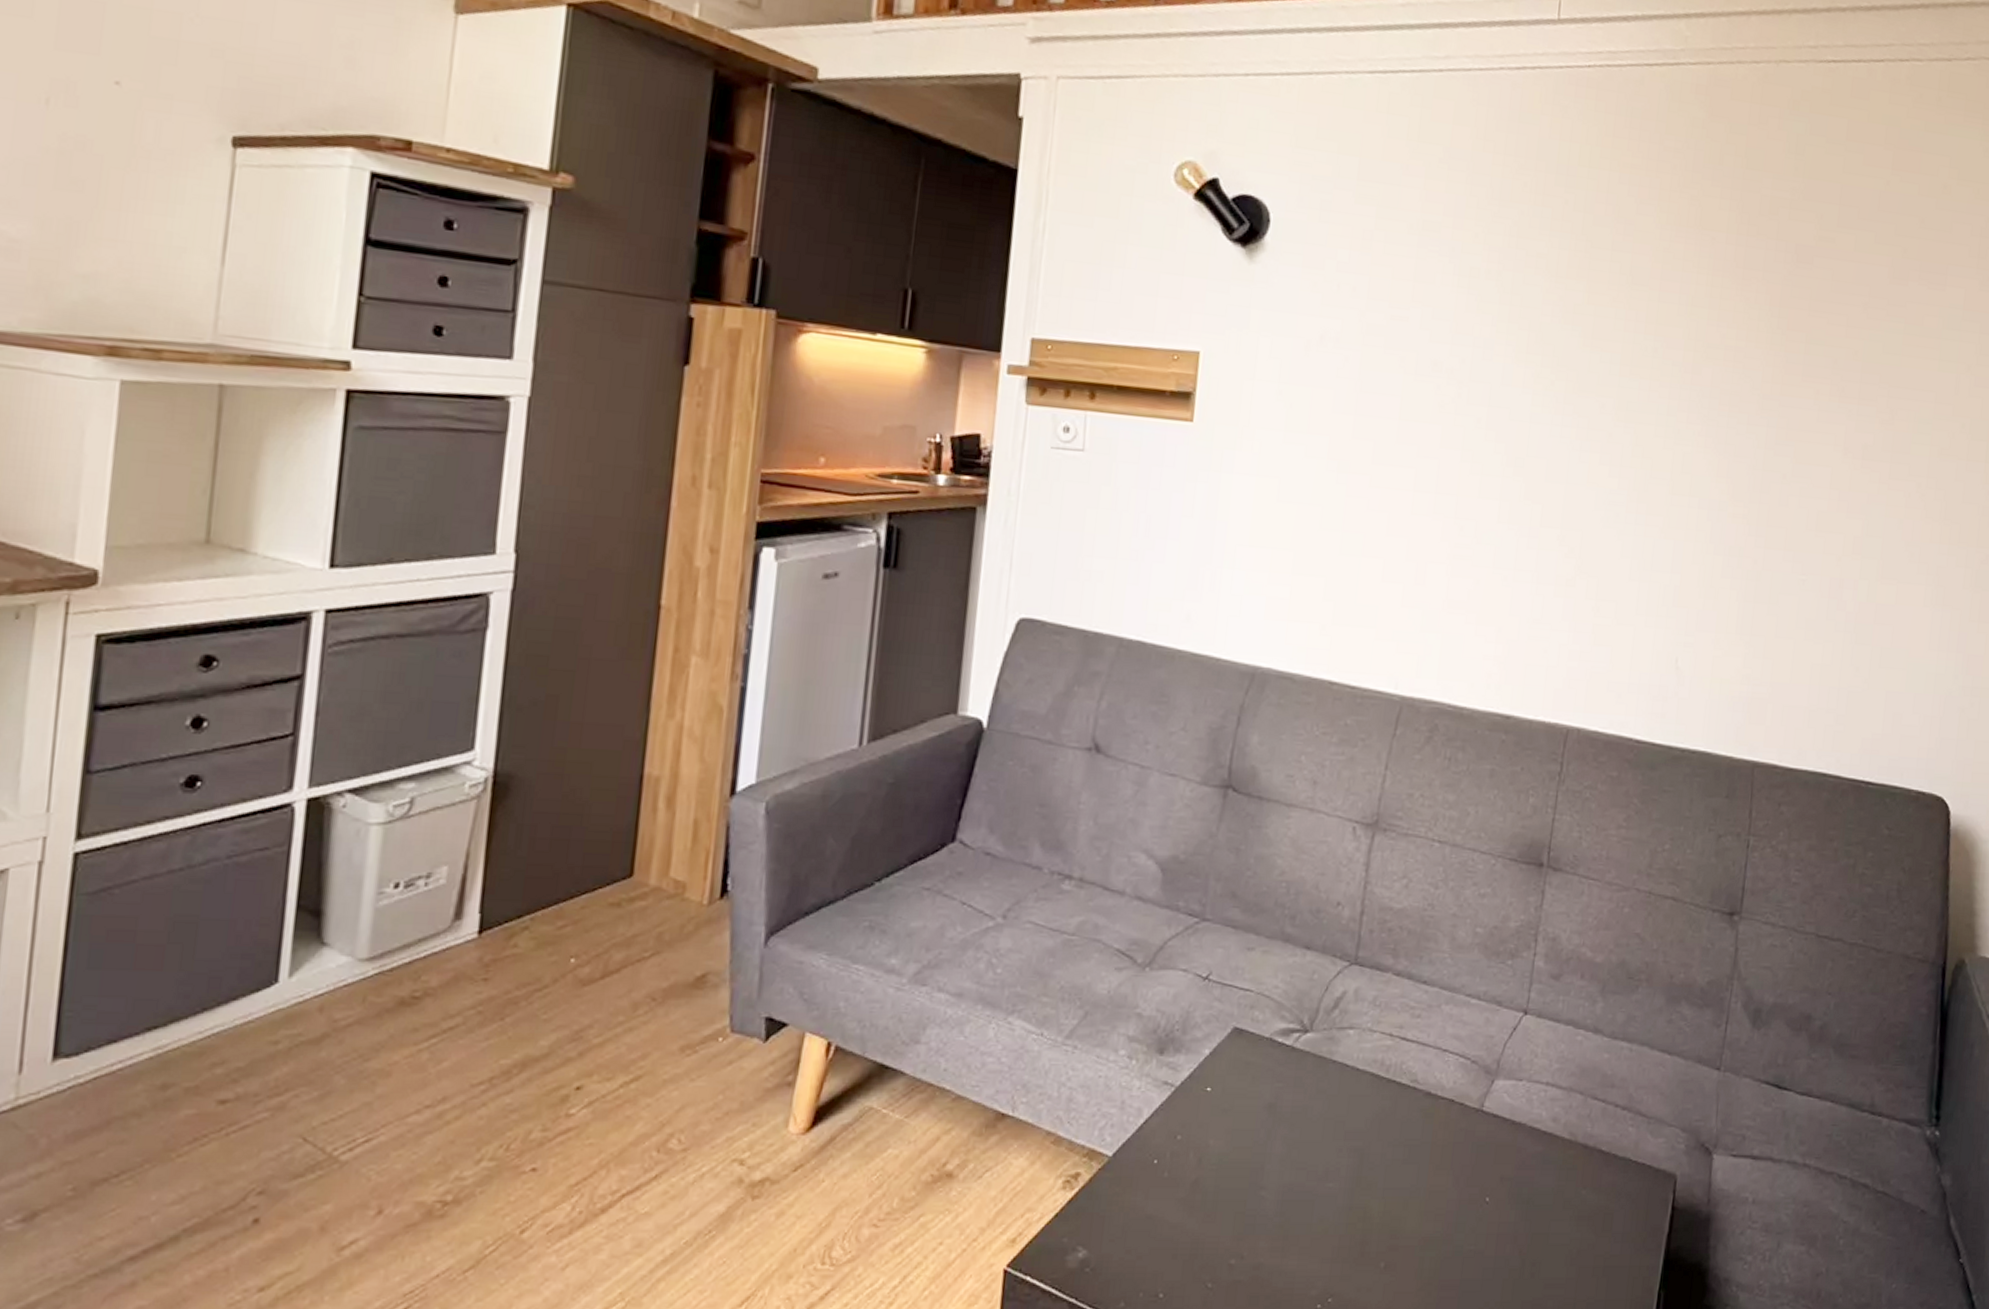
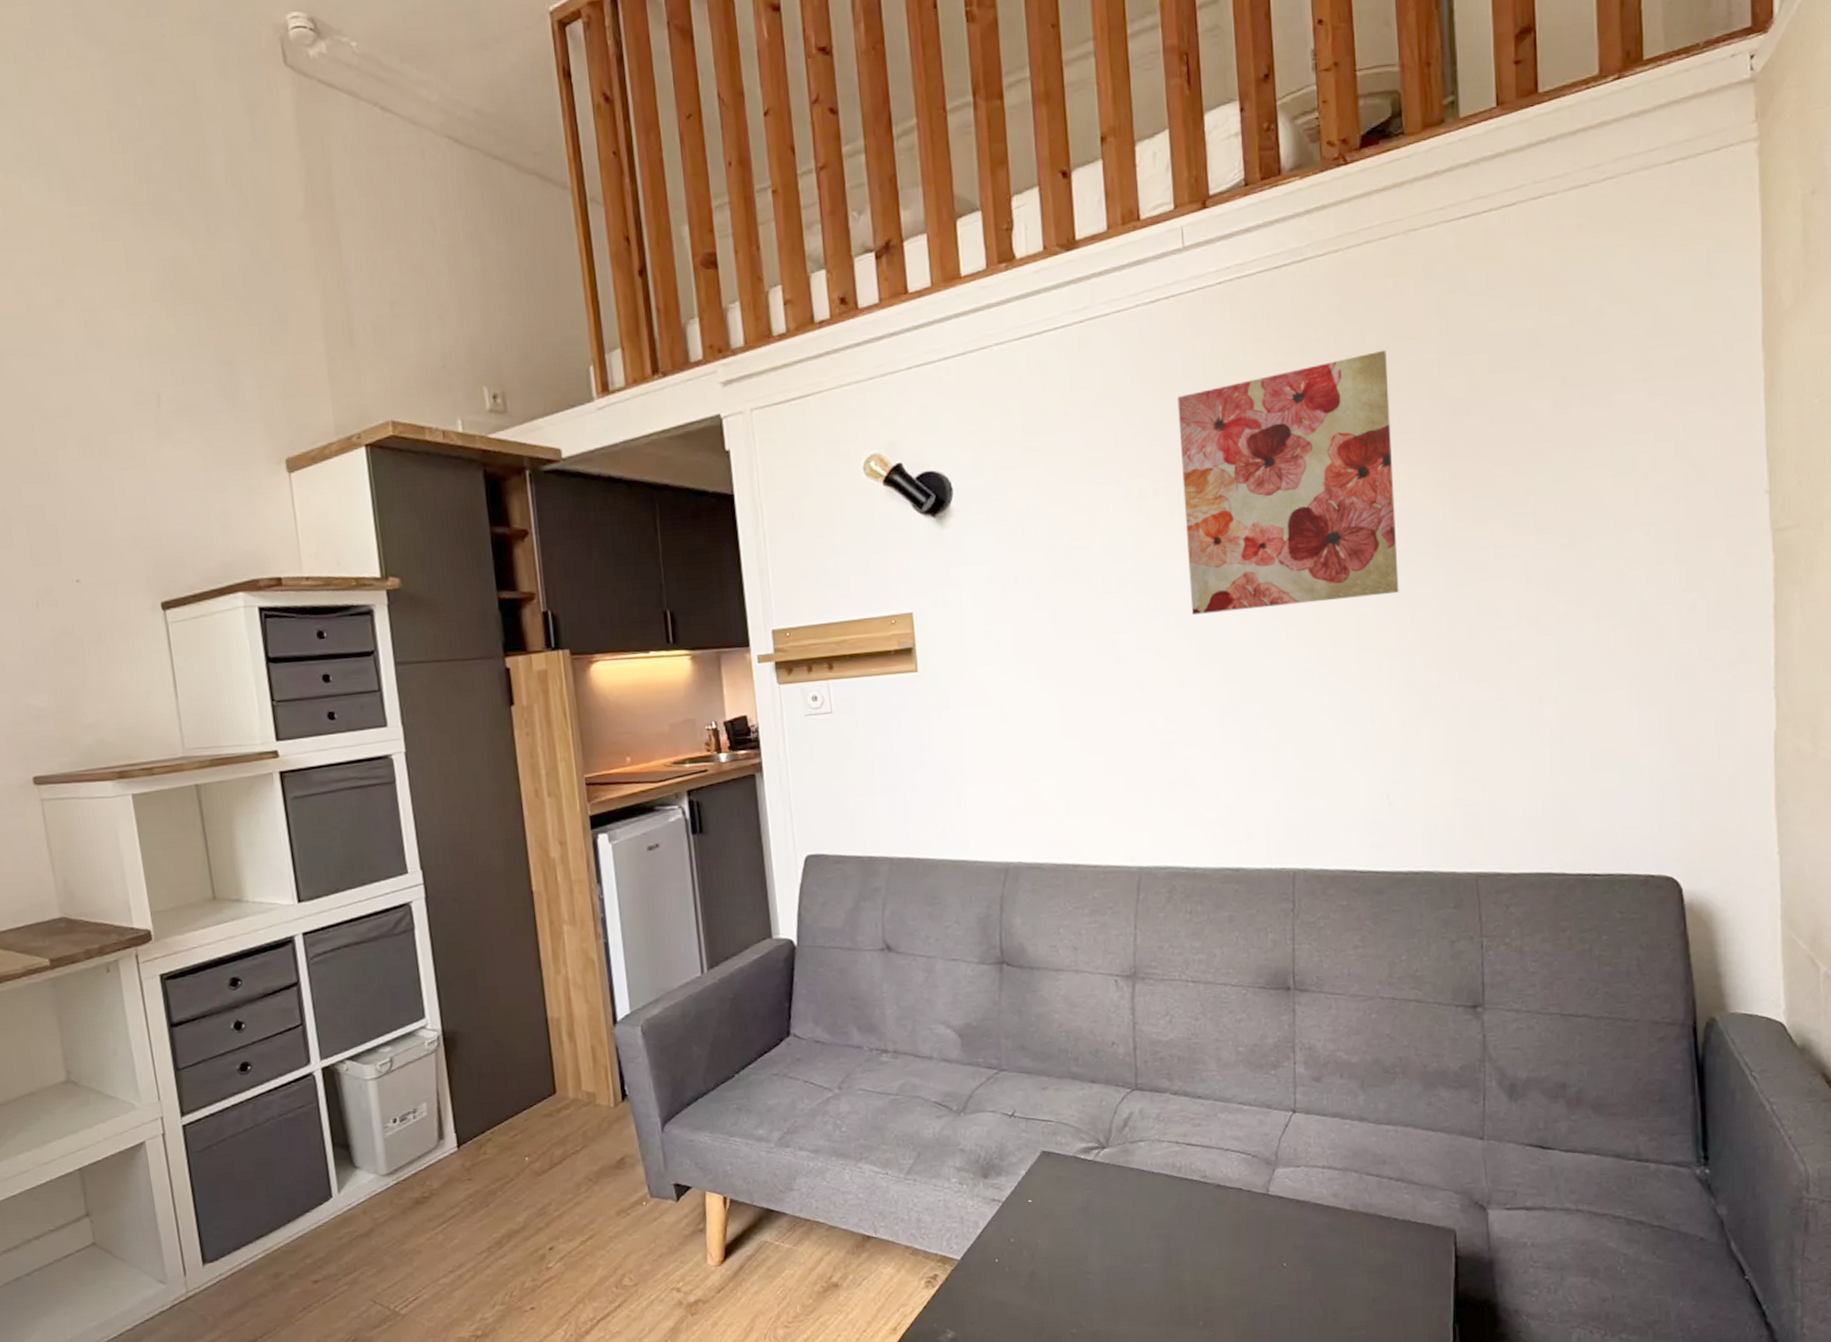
wall art: none [1504,175,1742,438] -> present [1177,350,1399,615]

